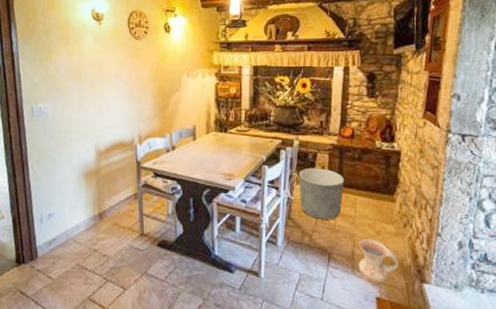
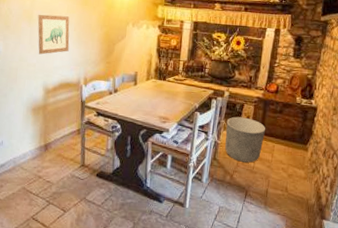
wall art: none [86,71,121,114] -> present [37,14,70,55]
ceramic jug: present [358,239,399,286] -> none [270,180,305,220]

